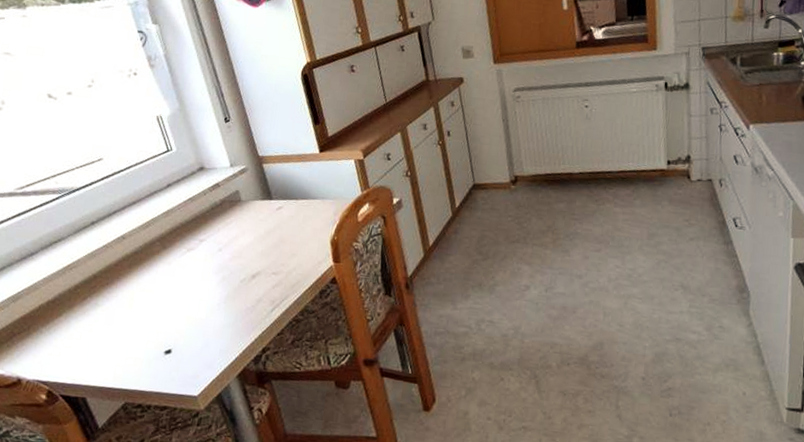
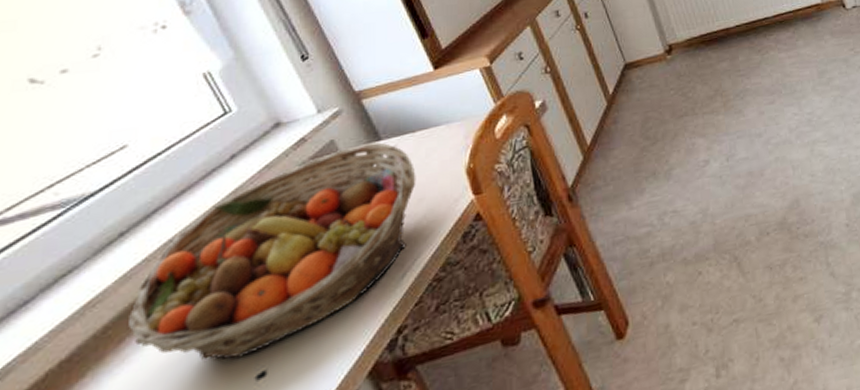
fruit basket: none [90,199,294,335] -> present [128,142,416,362]

